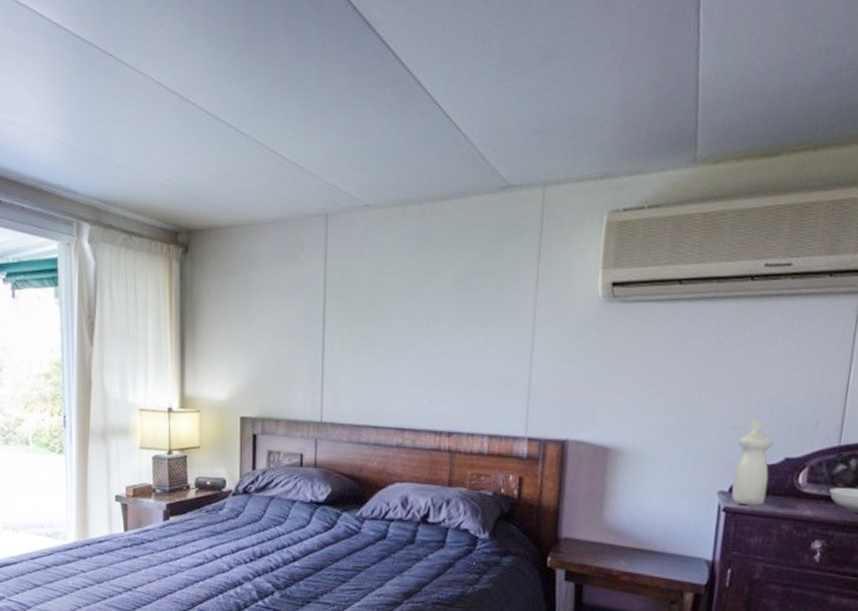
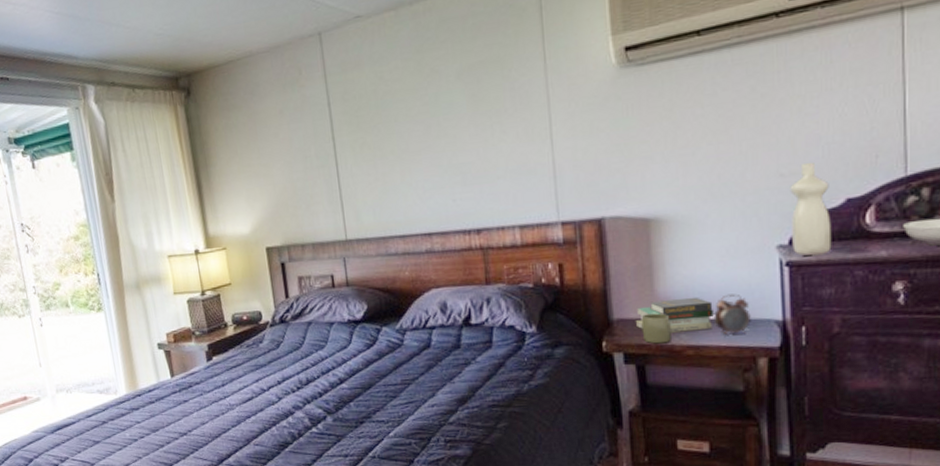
books: none [580,526,653,560] -> present [635,297,713,334]
mug: none [585,536,613,567] -> present [641,313,671,344]
alarm clock: none [651,529,685,568] -> present [713,293,751,335]

